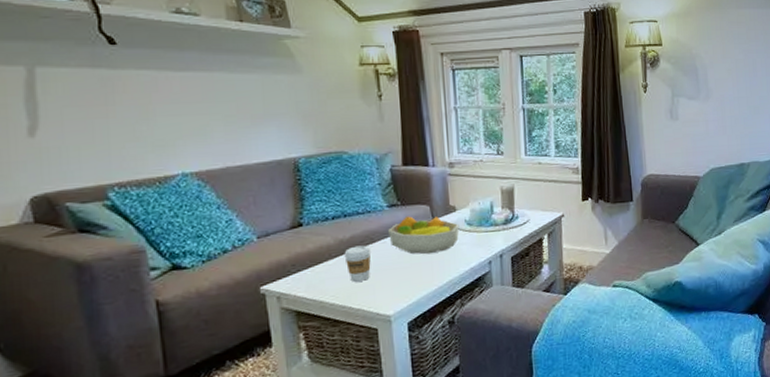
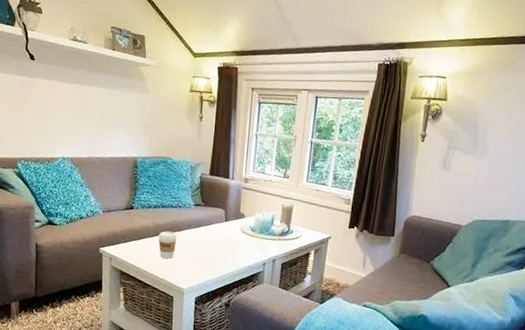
fruit bowl: present [388,216,460,254] -> none [191,215,245,248]

